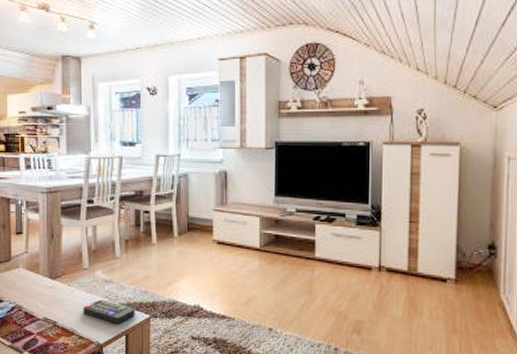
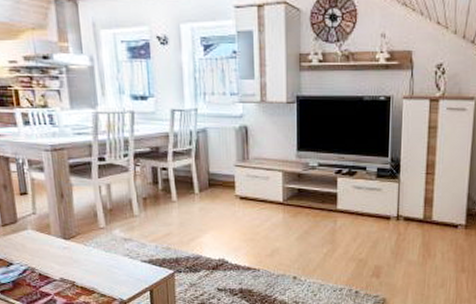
remote control: present [83,299,135,324] -> none [102,257,159,280]

